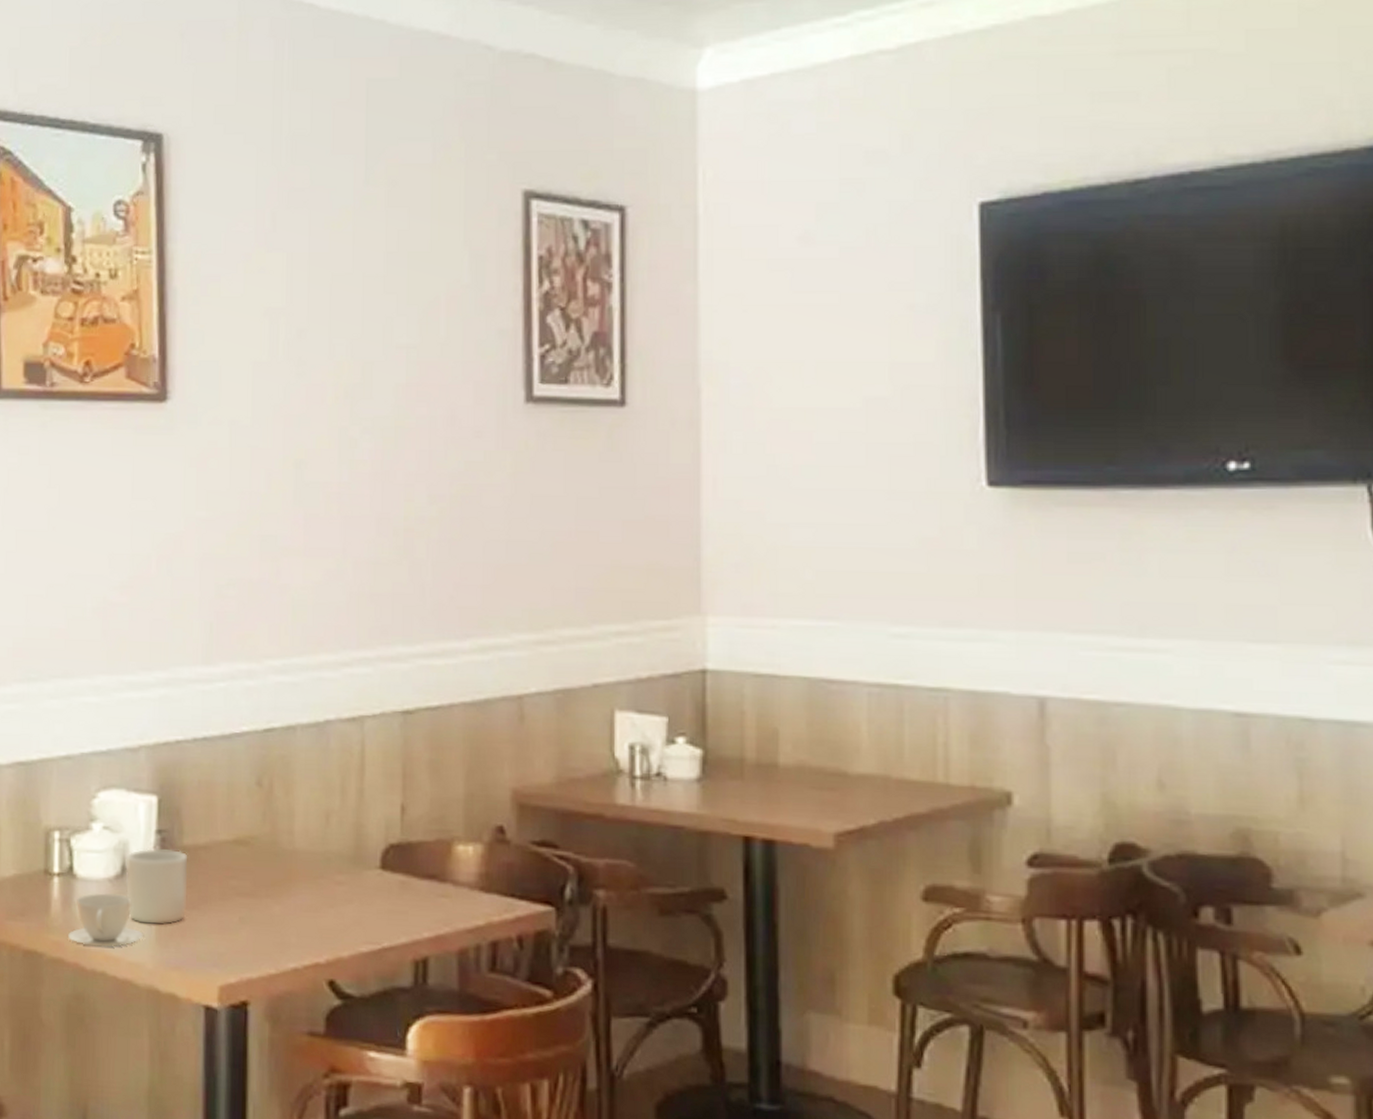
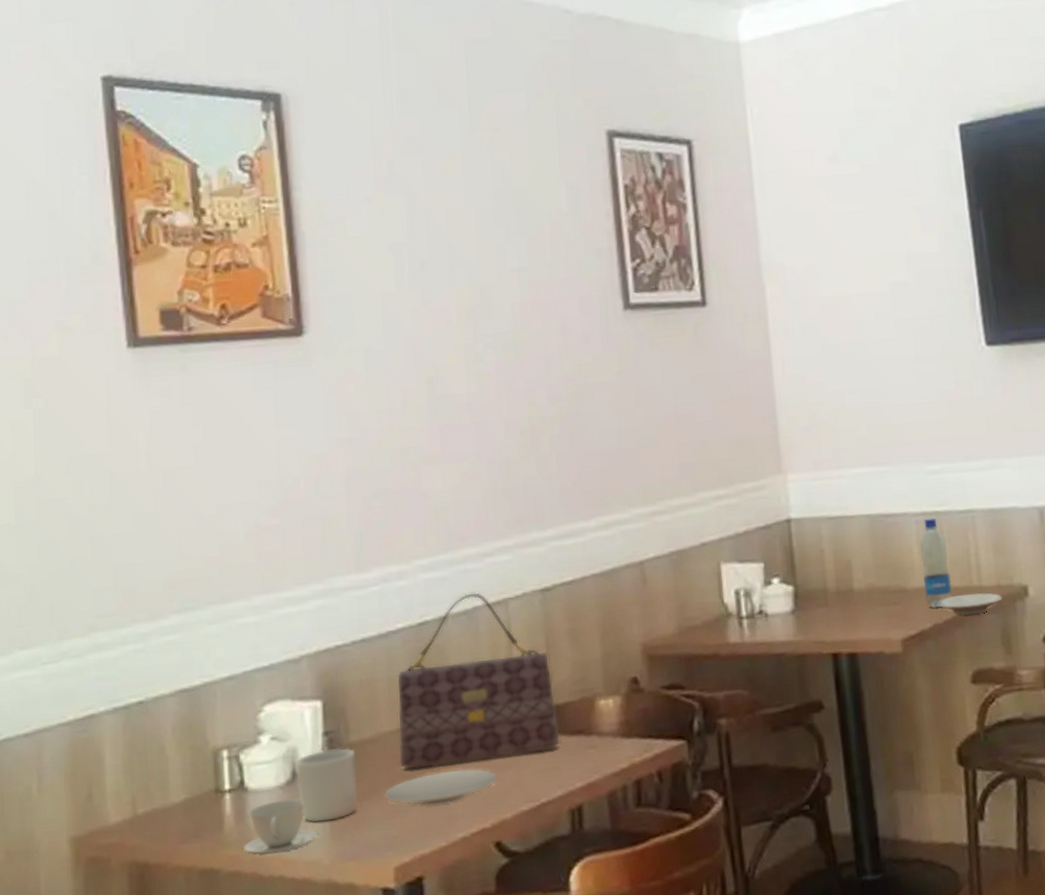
plate: none [214,893,336,928] -> present [384,769,497,805]
handbag: none [233,704,409,891] -> present [397,592,560,770]
bottle: none [870,691,909,803] -> present [920,518,953,609]
saucer: none [885,790,977,817] -> present [936,593,1003,615]

